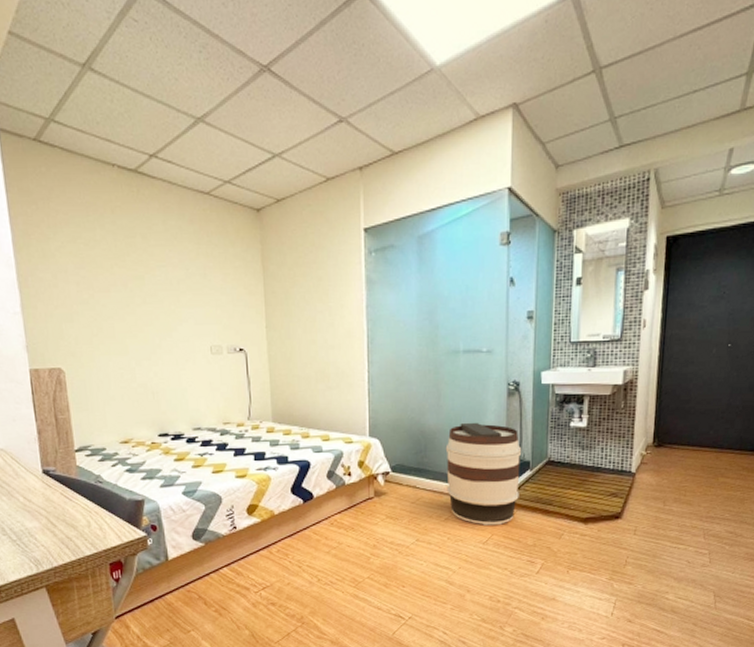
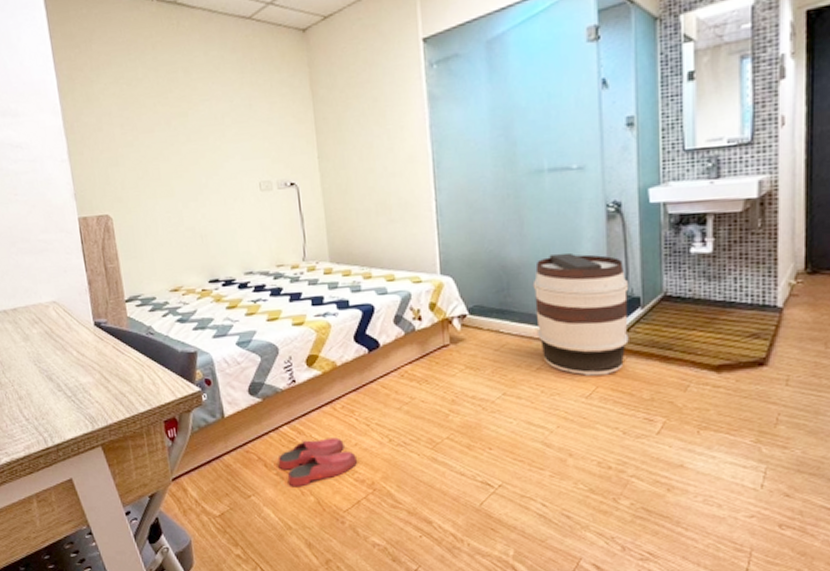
slippers: none [217,578,288,622] -> present [277,437,357,487]

